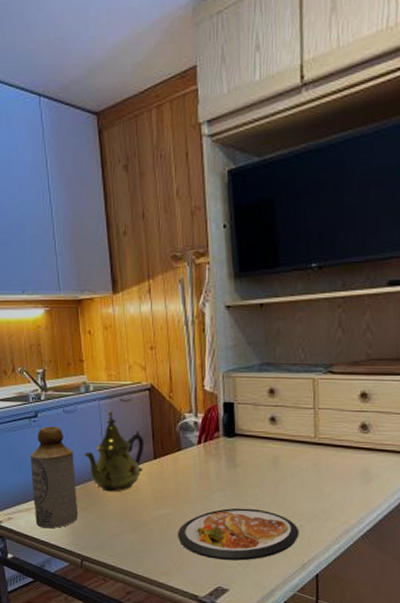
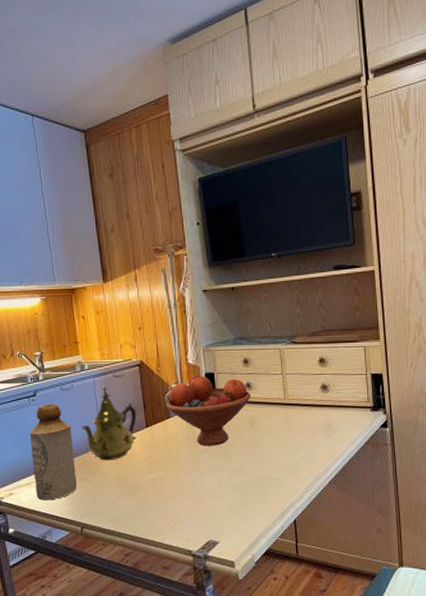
fruit bowl: none [177,405,276,485] -> present [165,376,251,446]
dish: present [178,508,299,561] -> none [171,465,277,515]

